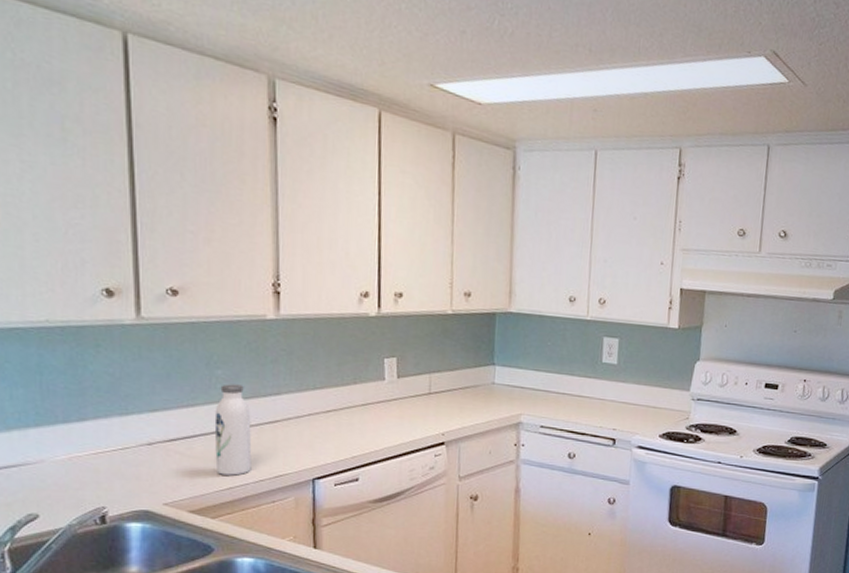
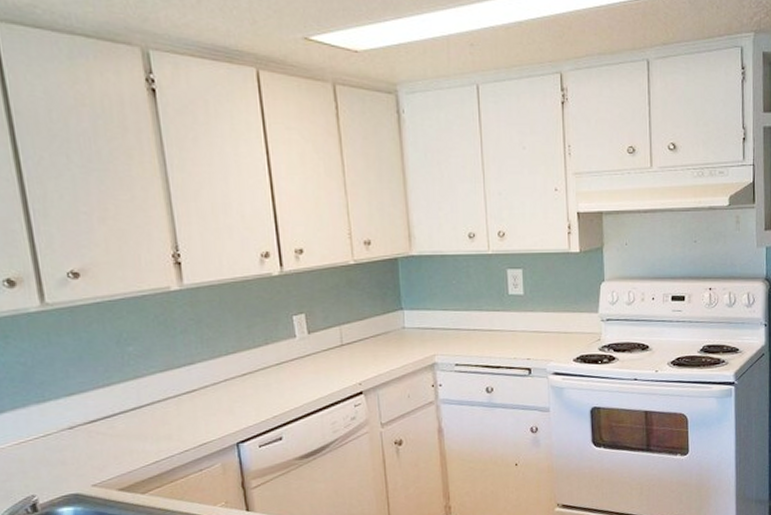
water bottle: present [214,384,252,476] -> none [131,359,175,450]

